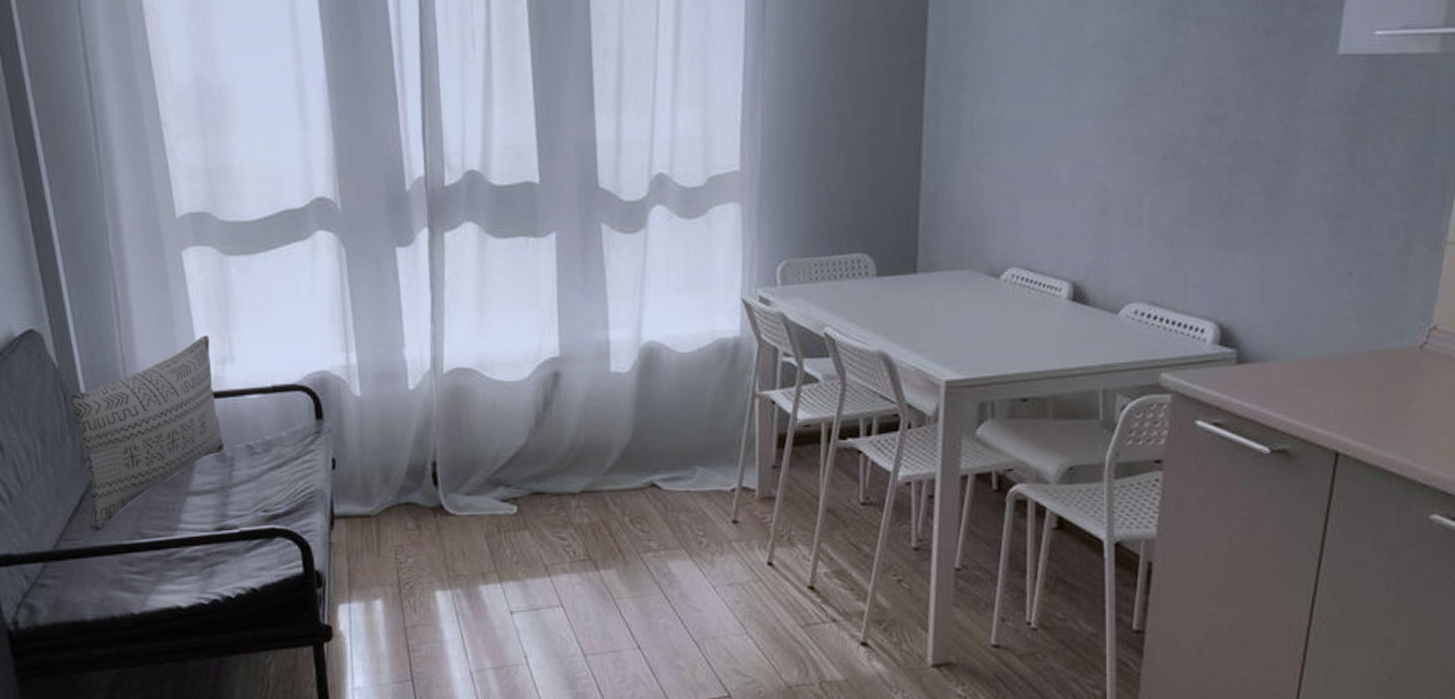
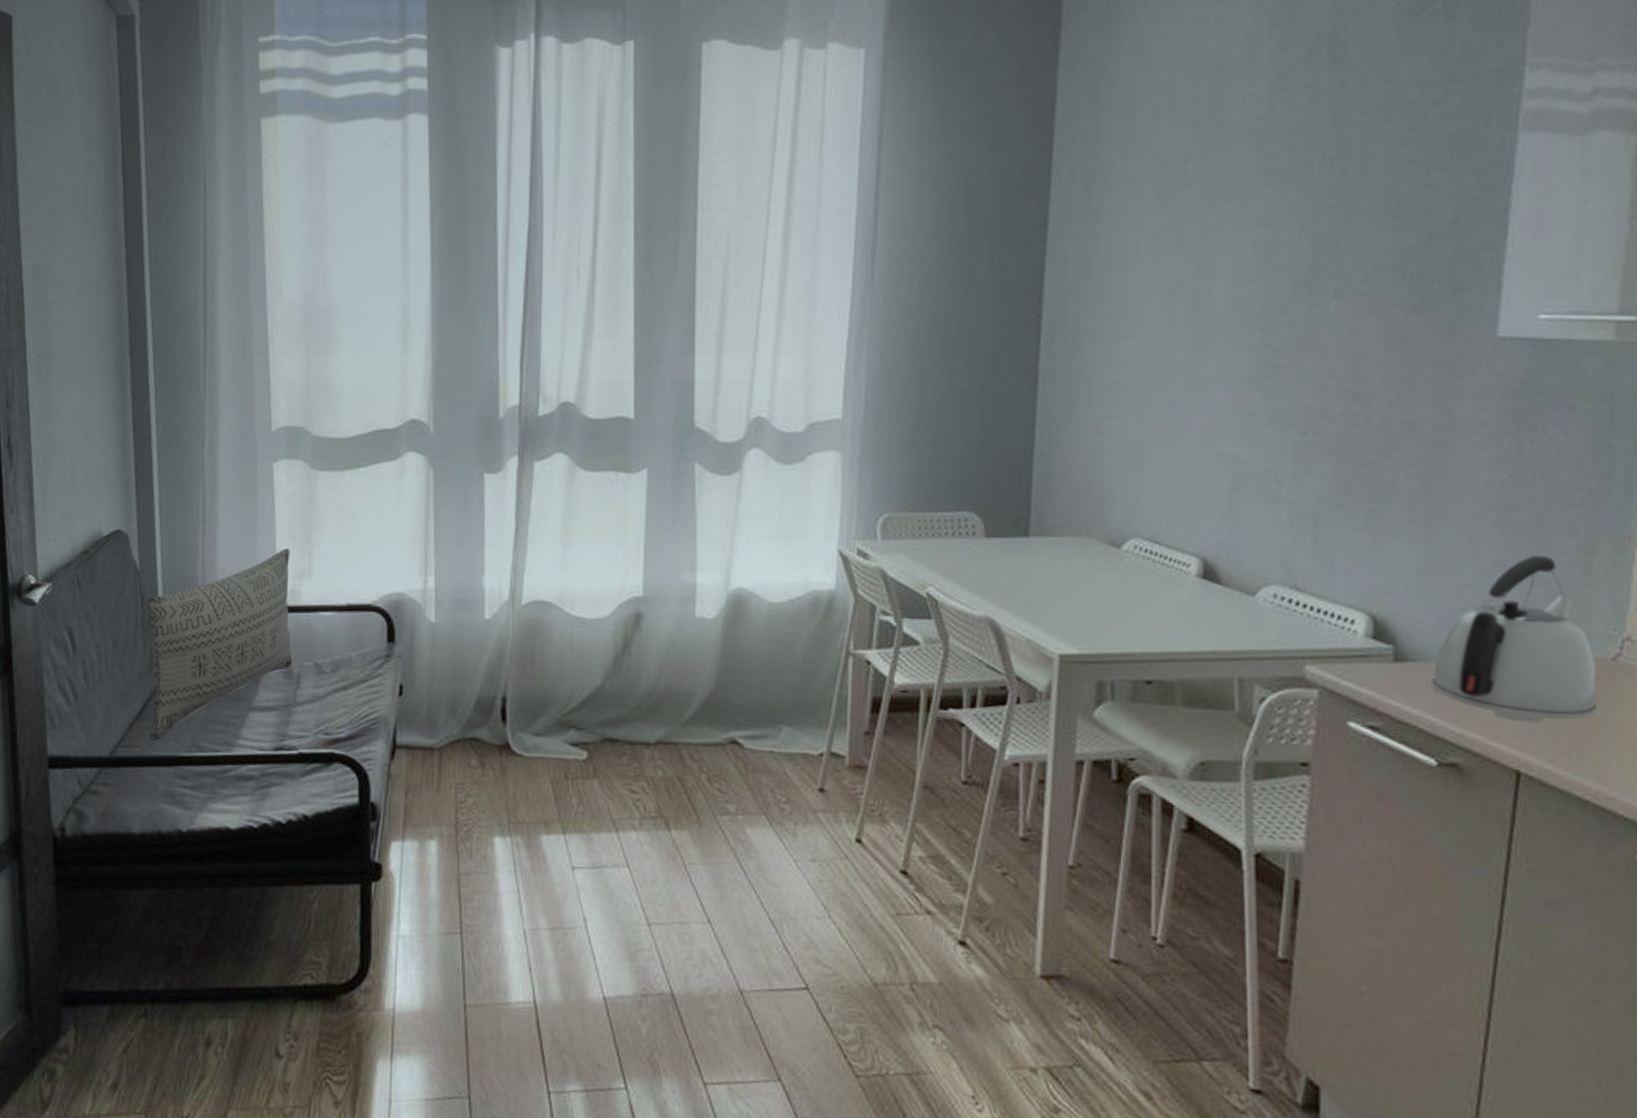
kettle: none [1267,258,1407,409] -> present [1430,555,1598,724]

